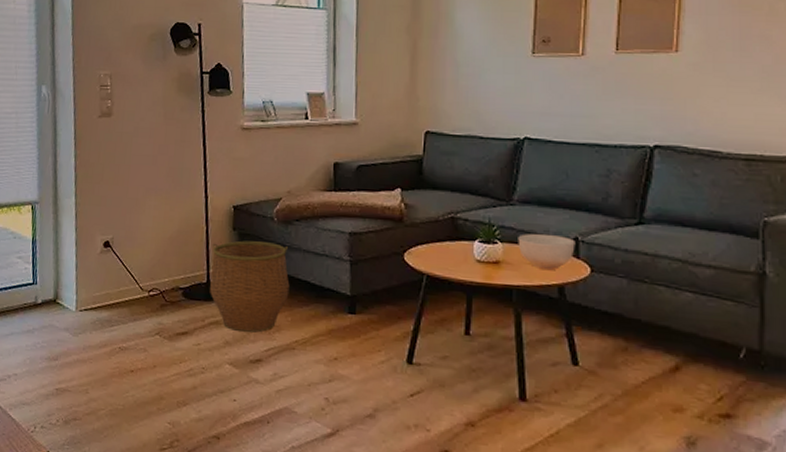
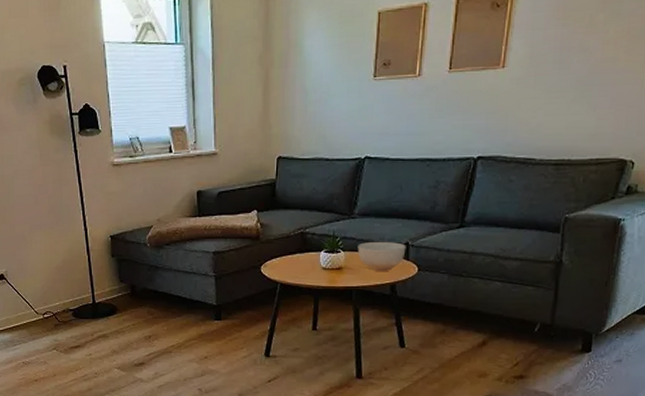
basket: present [210,240,290,333] -> none [94,265,164,341]

